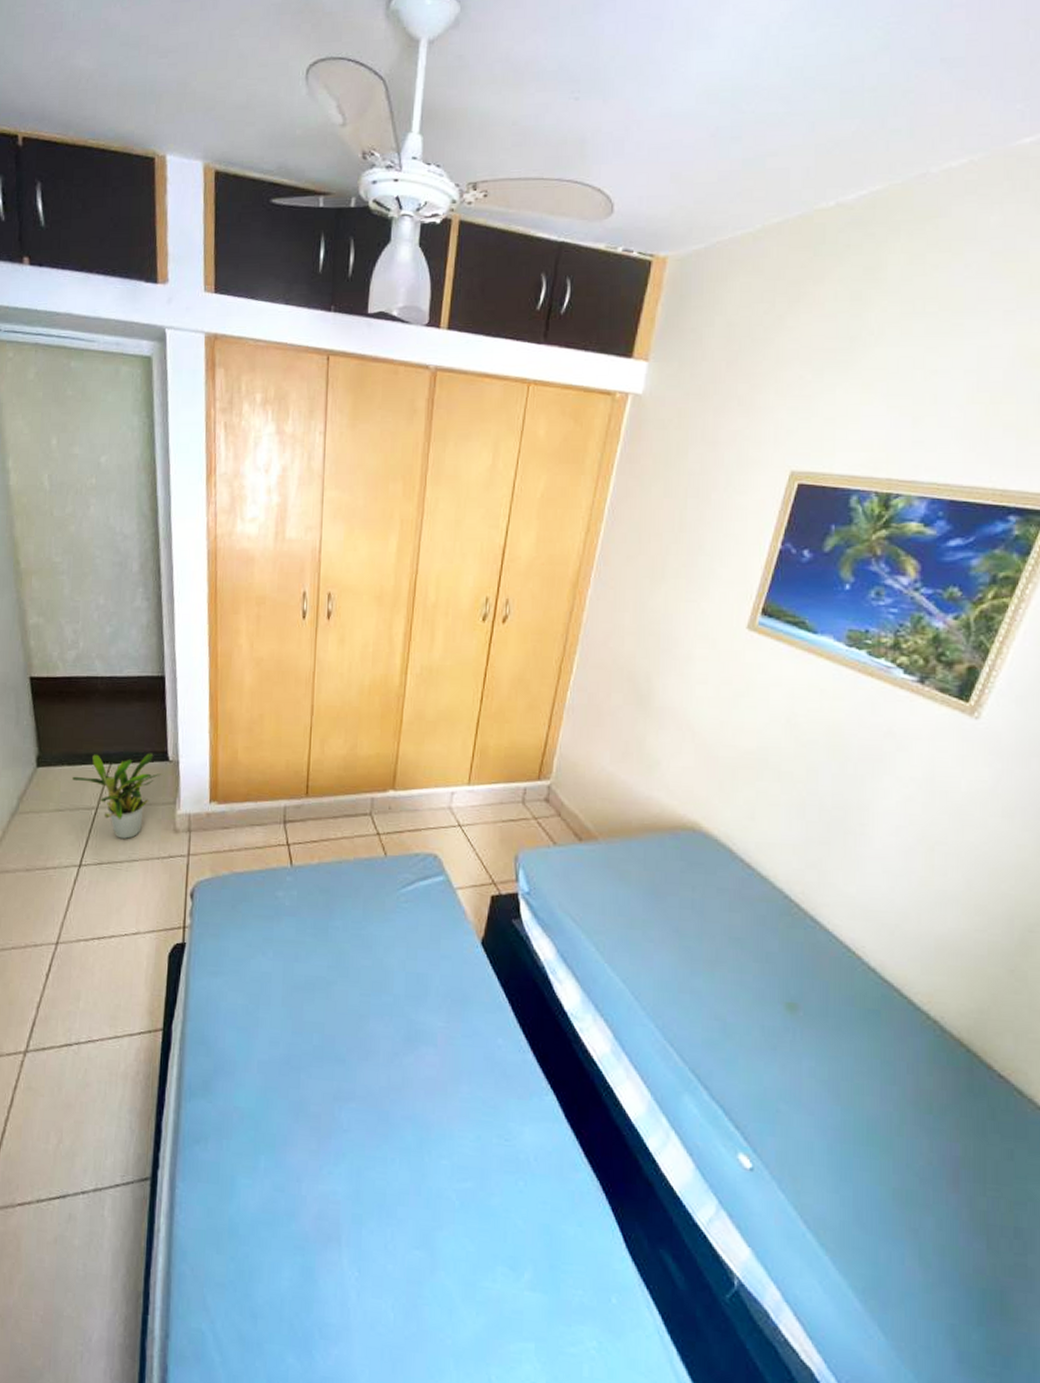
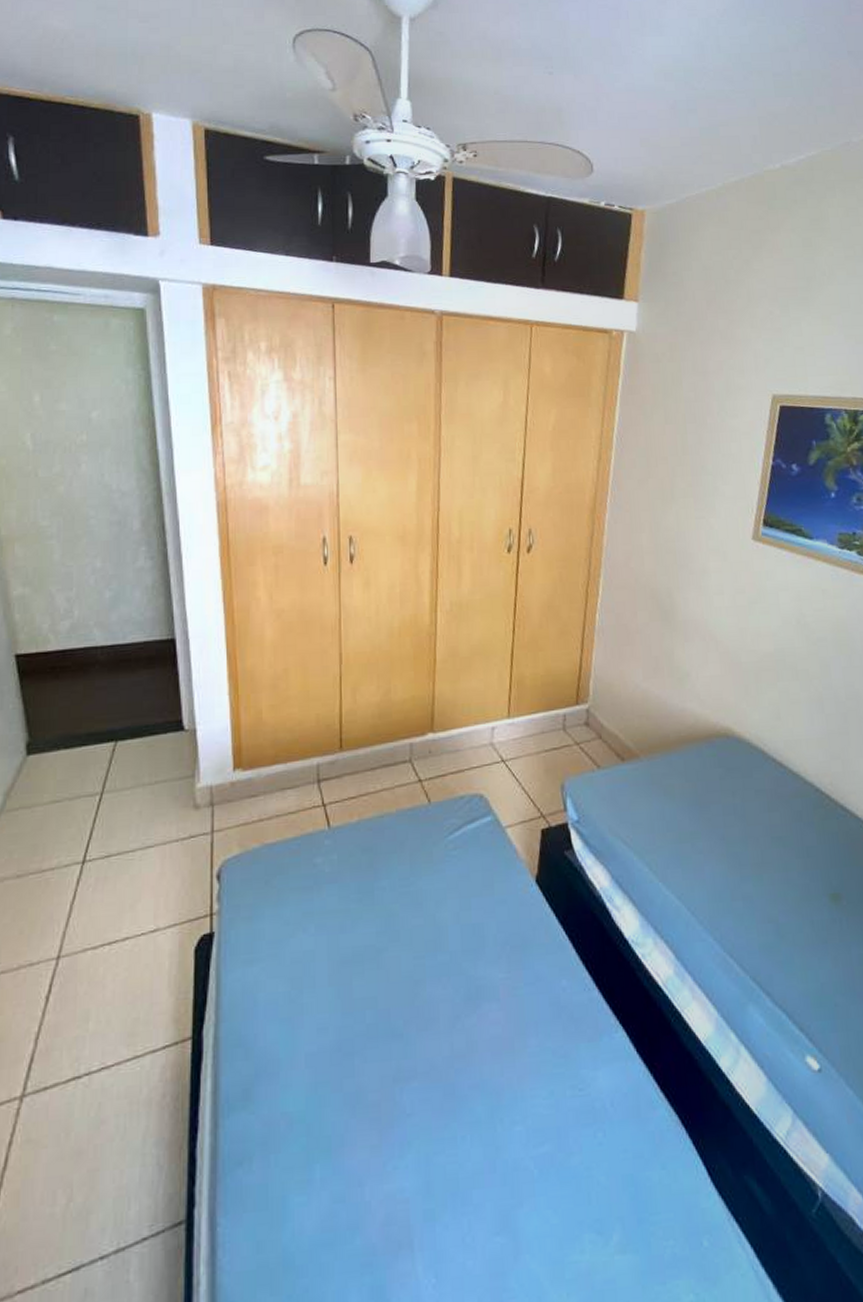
potted plant: present [71,753,162,839] -> none [69,724,177,824]

